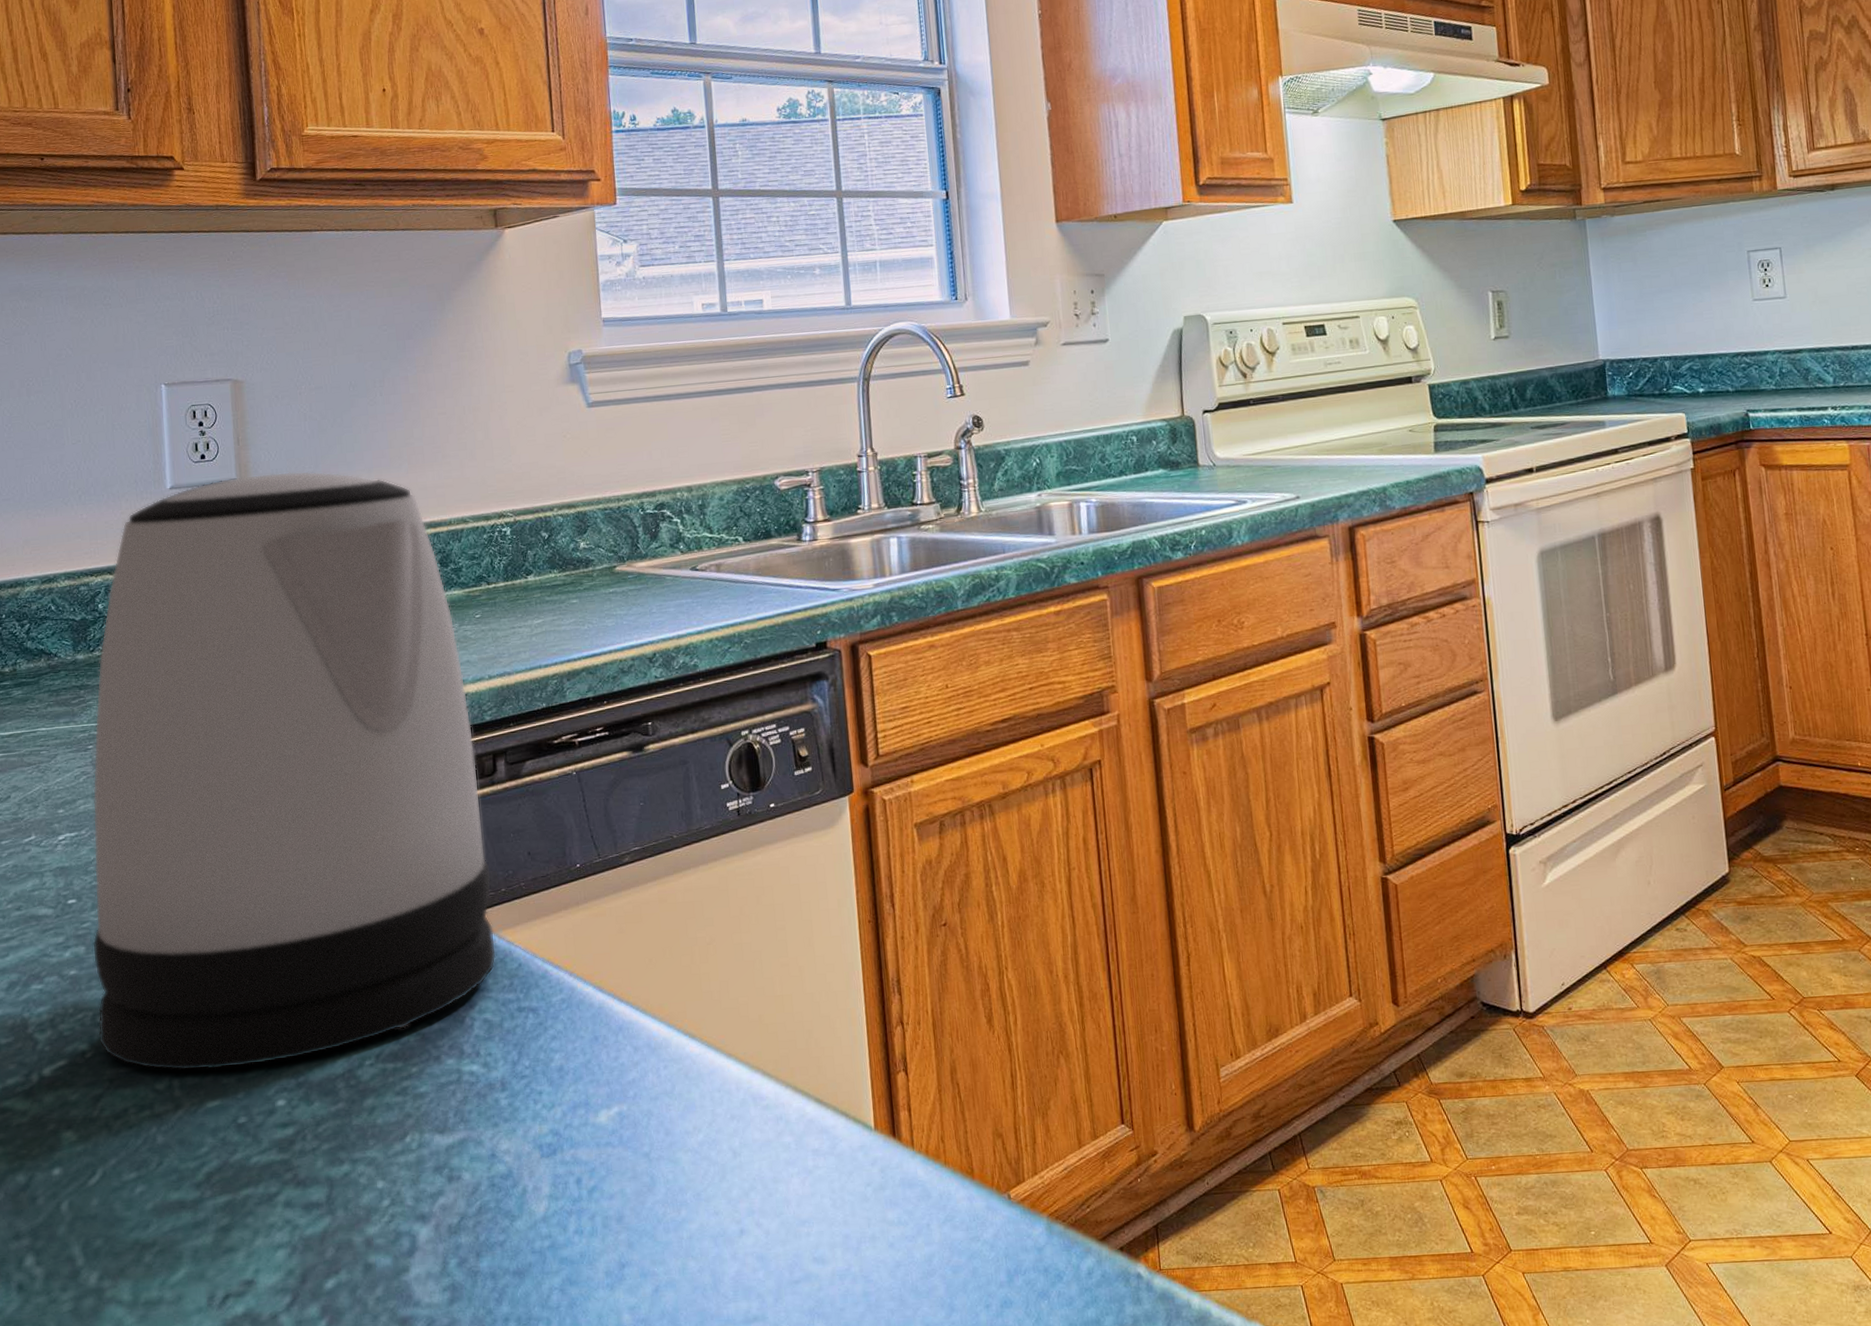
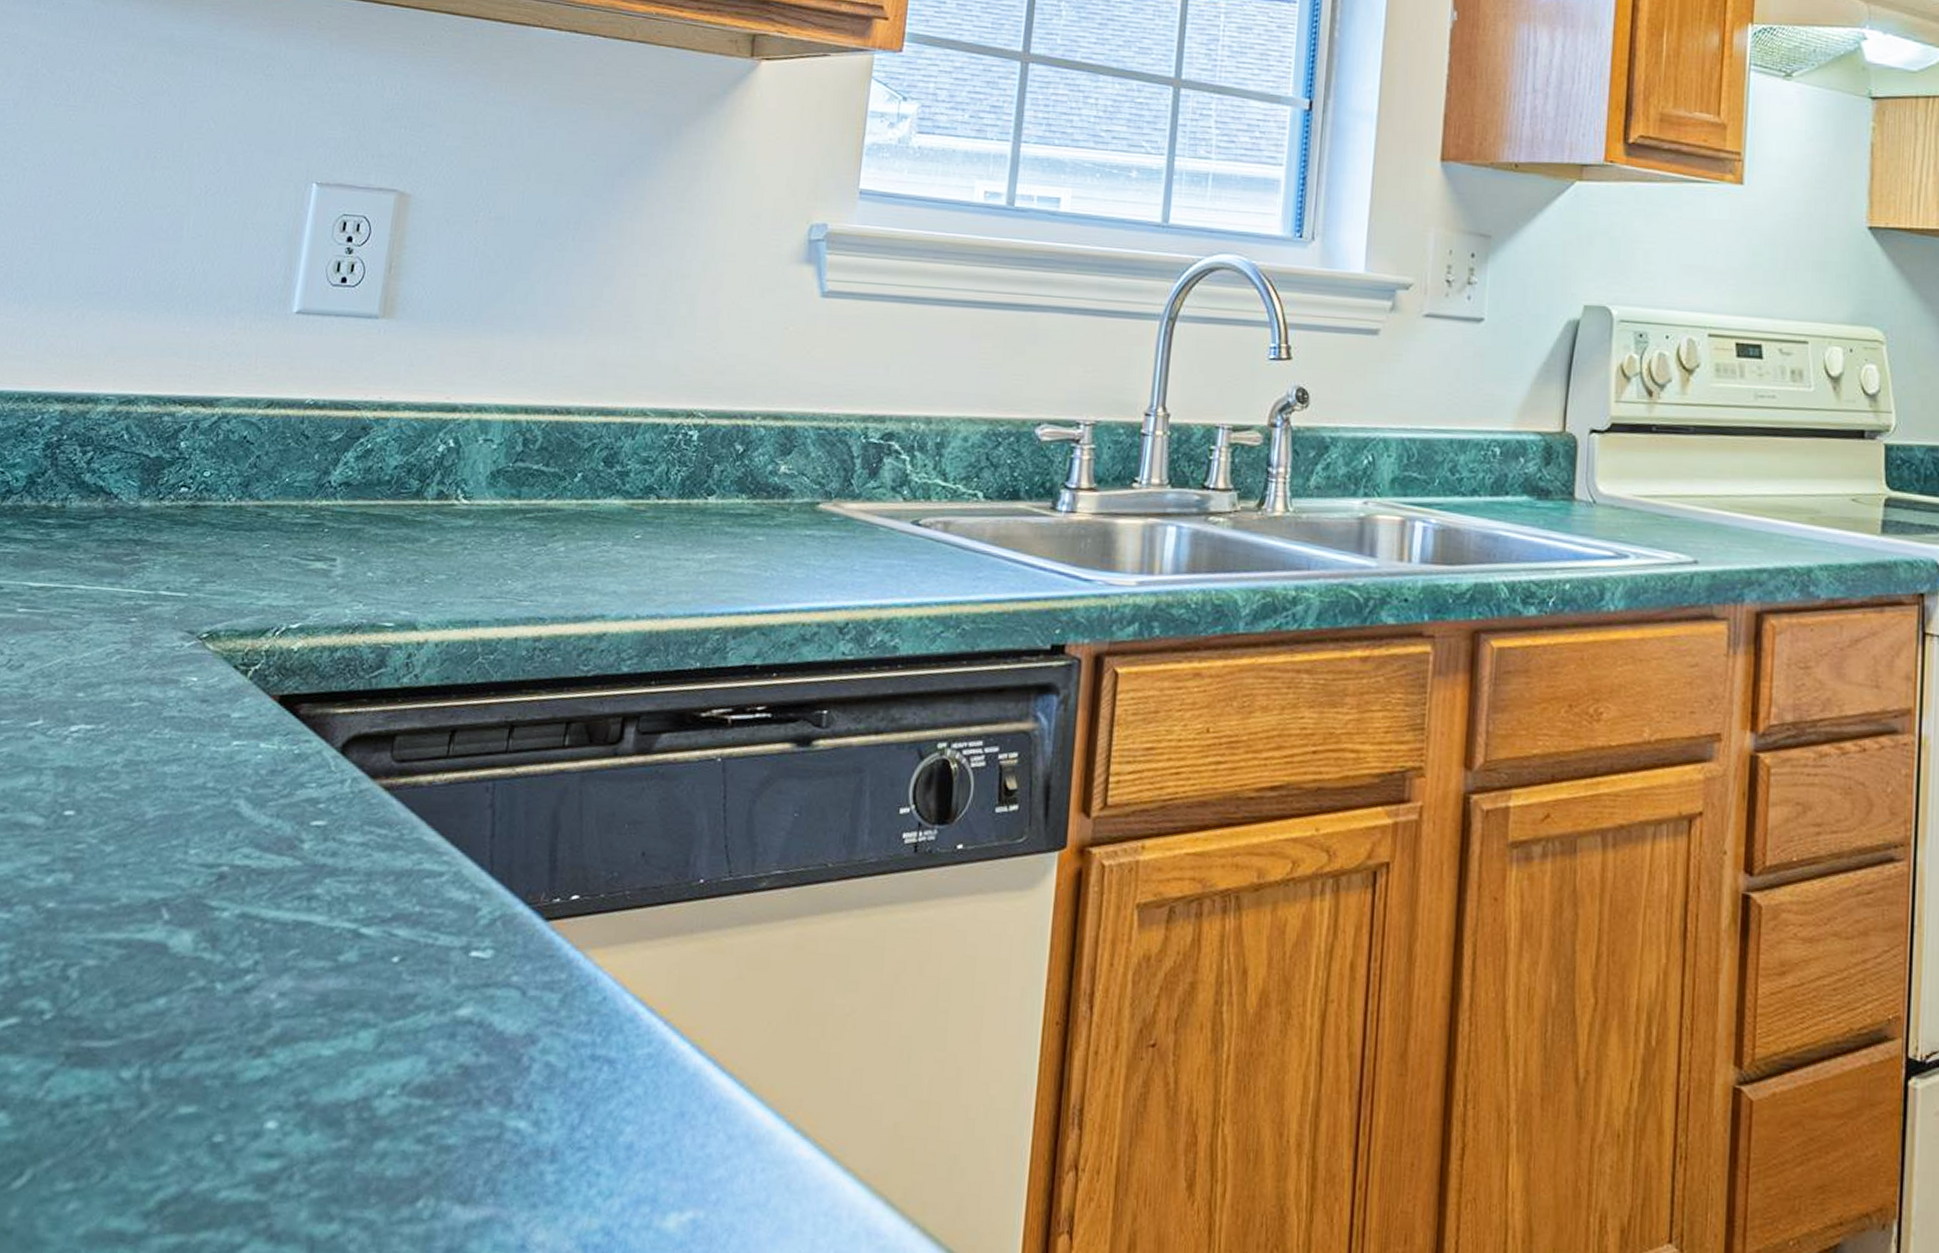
kettle: present [92,471,497,1071] -> none [64,311,608,1070]

